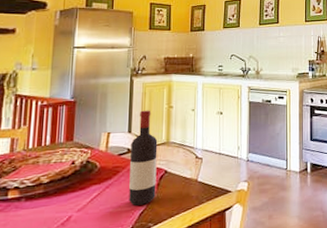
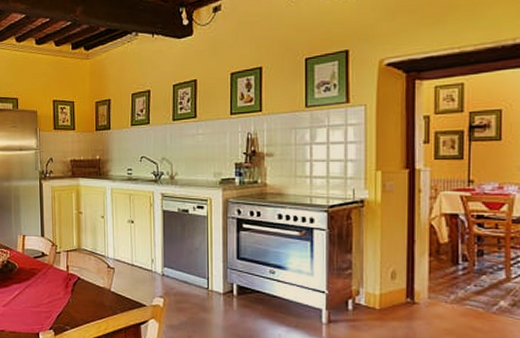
wine bottle: present [129,110,158,206] -> none [45,215,71,308]

